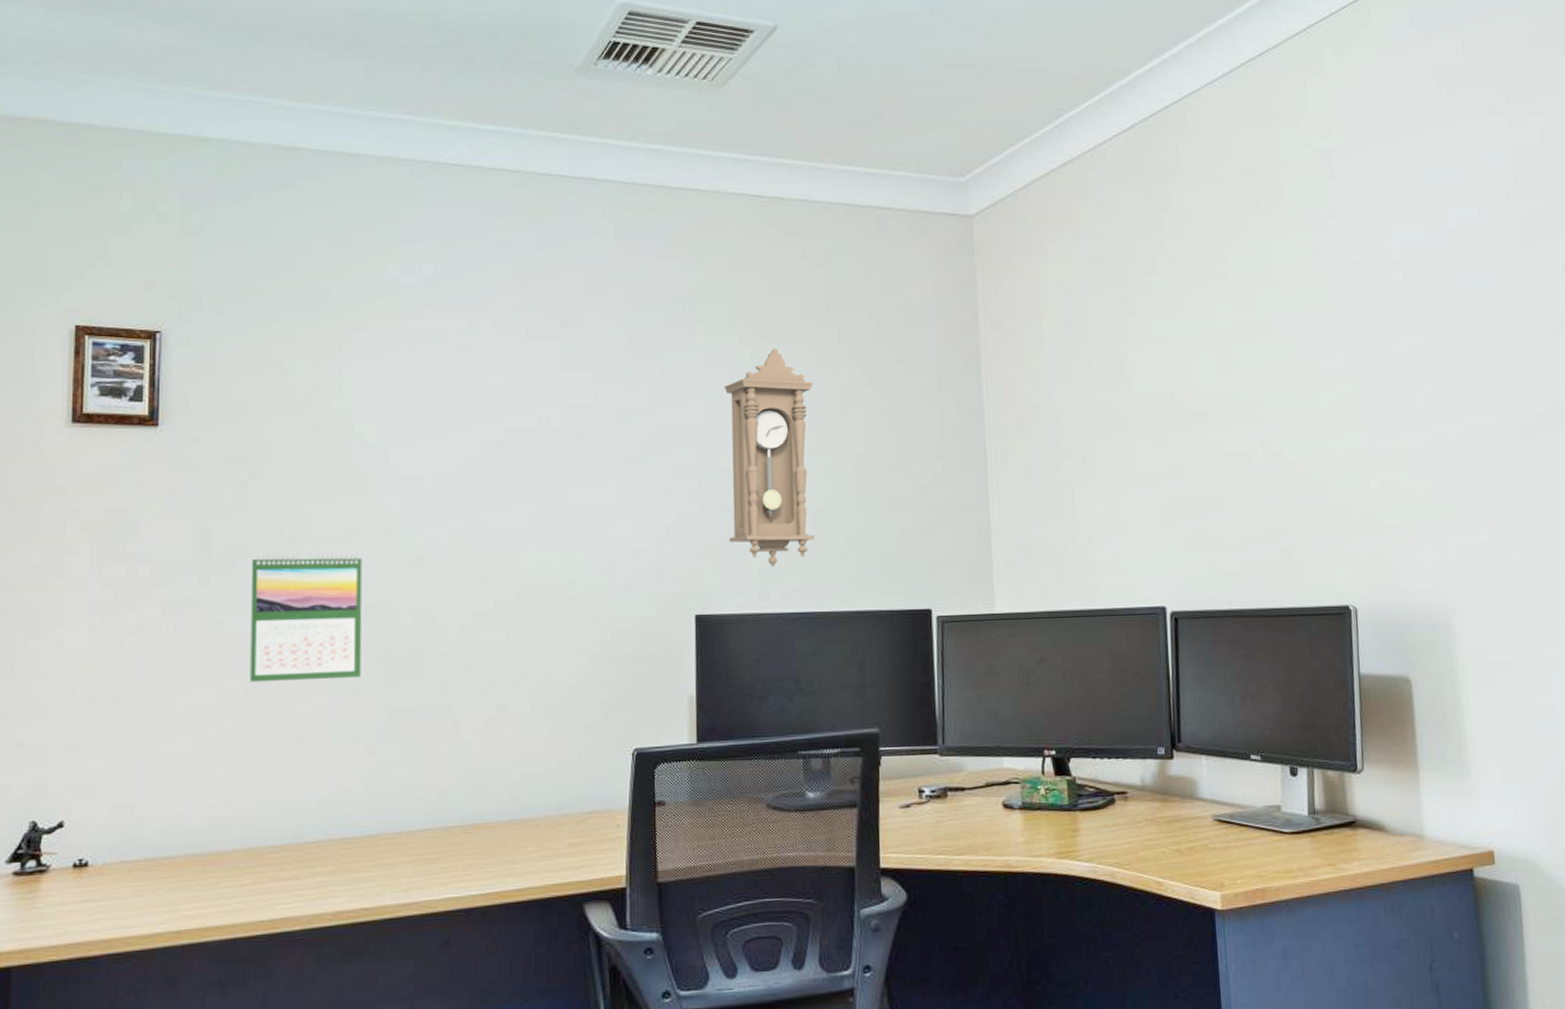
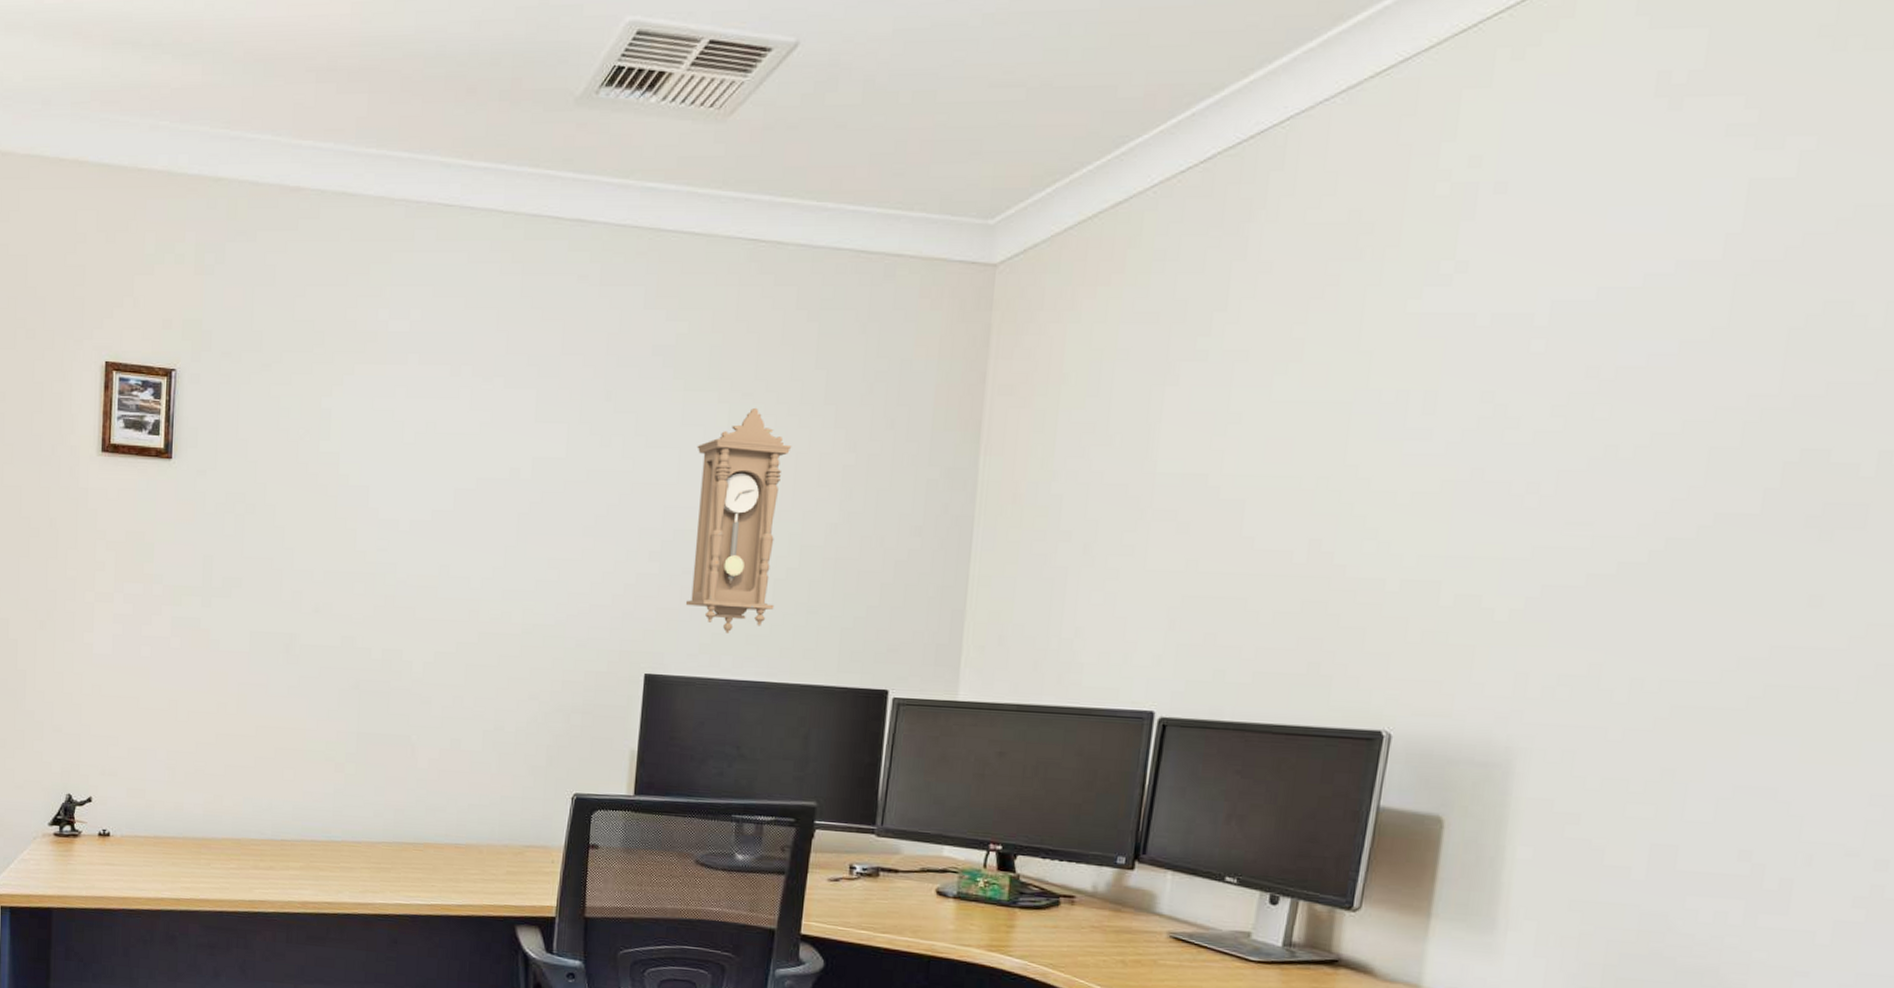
calendar: present [250,553,362,683] -> none [241,583,341,701]

